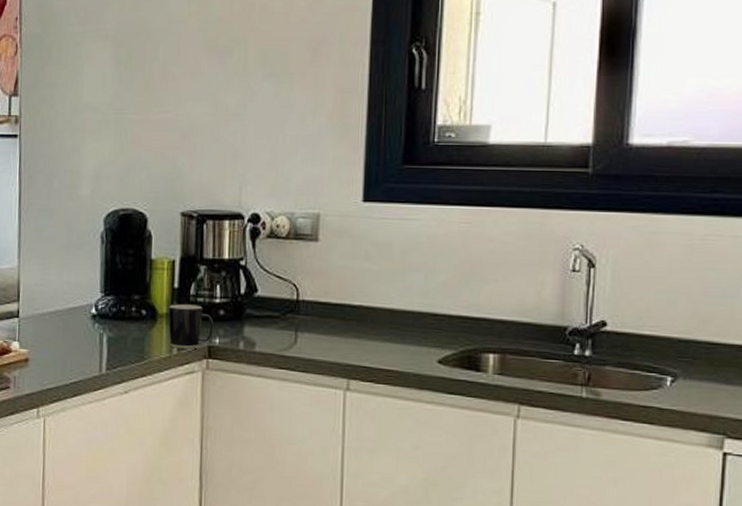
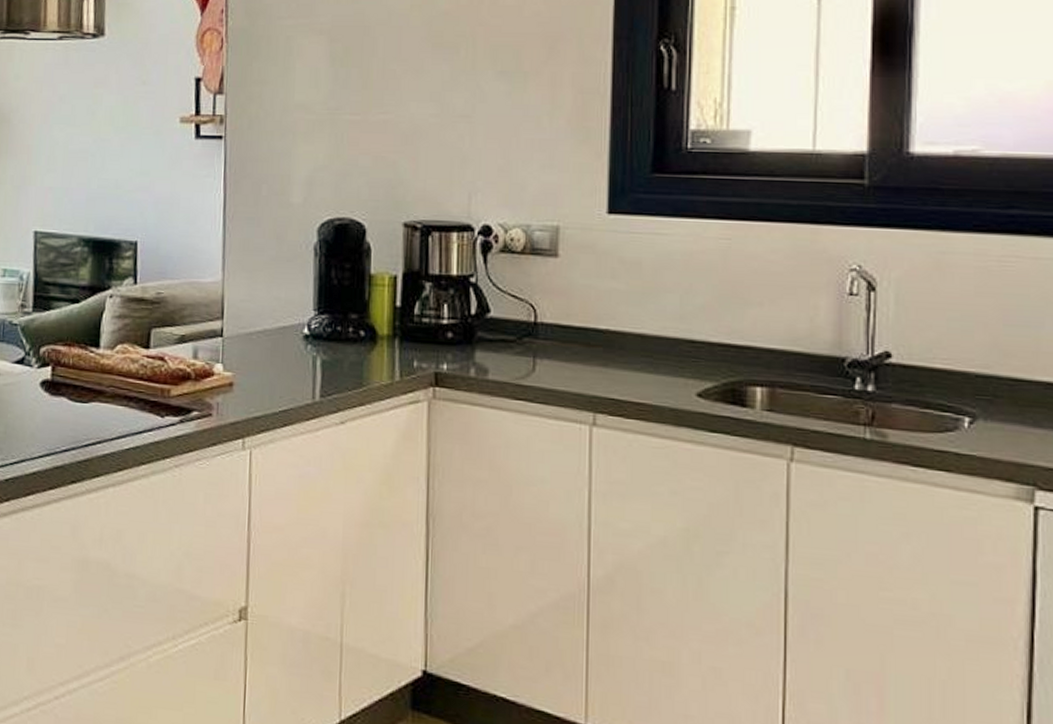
mug: present [167,304,214,350] -> none [389,324,441,376]

